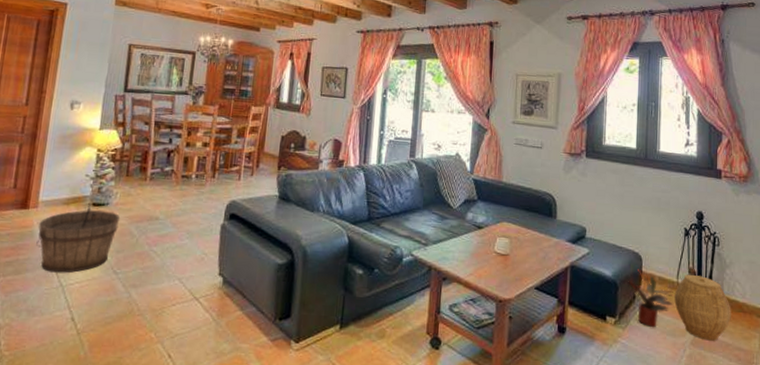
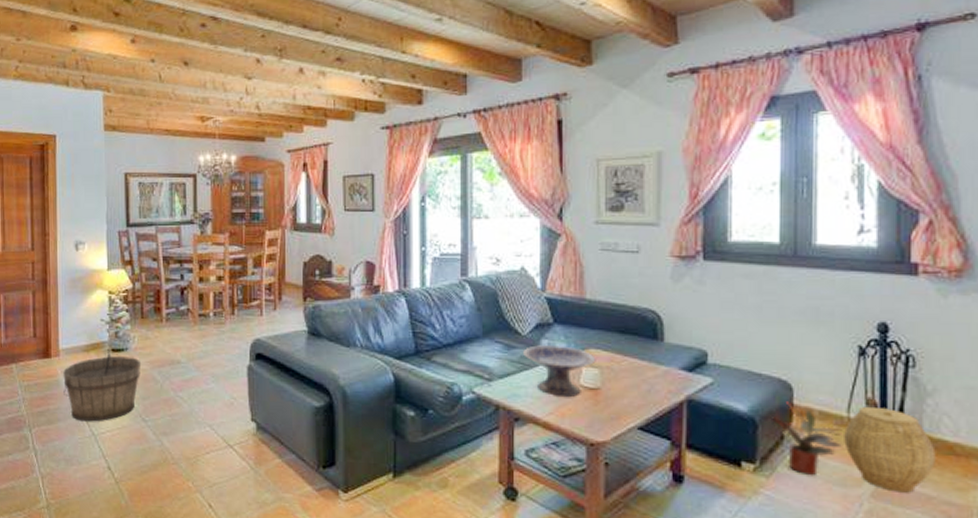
decorative bowl: none [453,217,507,261] -> present [523,345,596,397]

